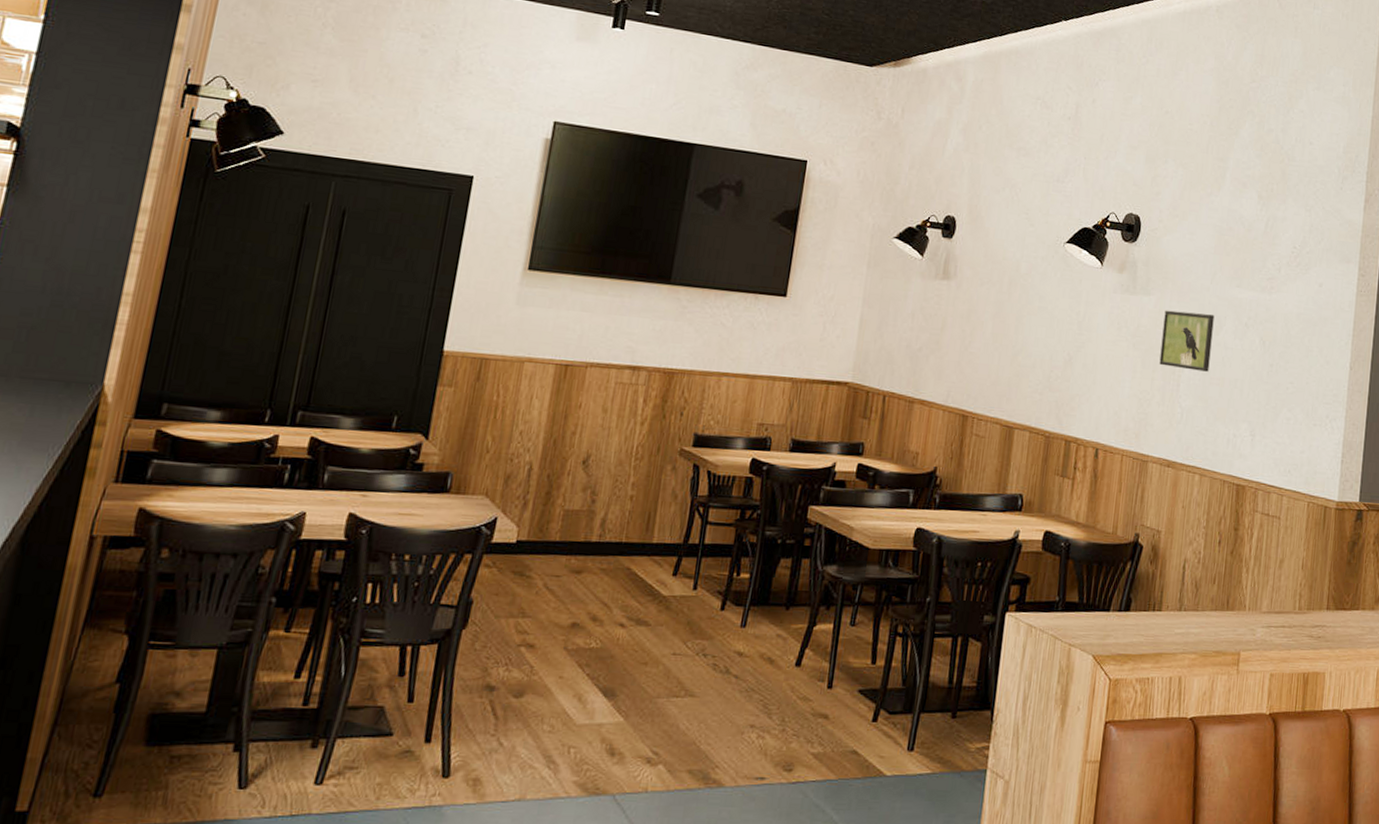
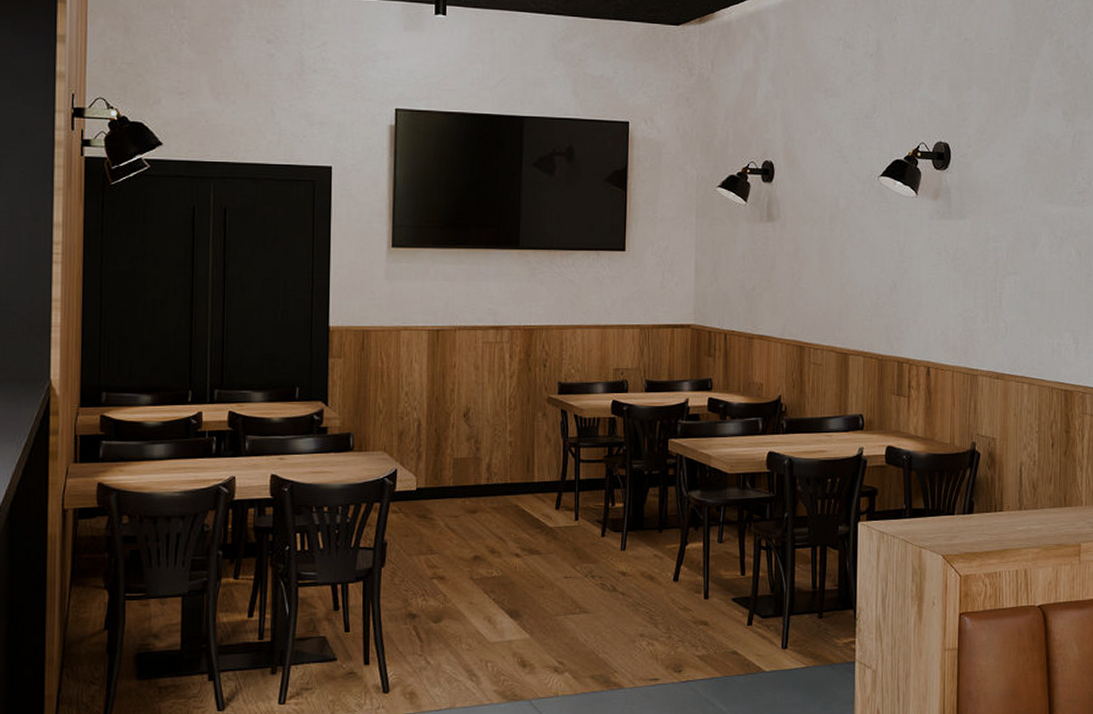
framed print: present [1159,310,1215,372] -> none [980,231,1030,287]

